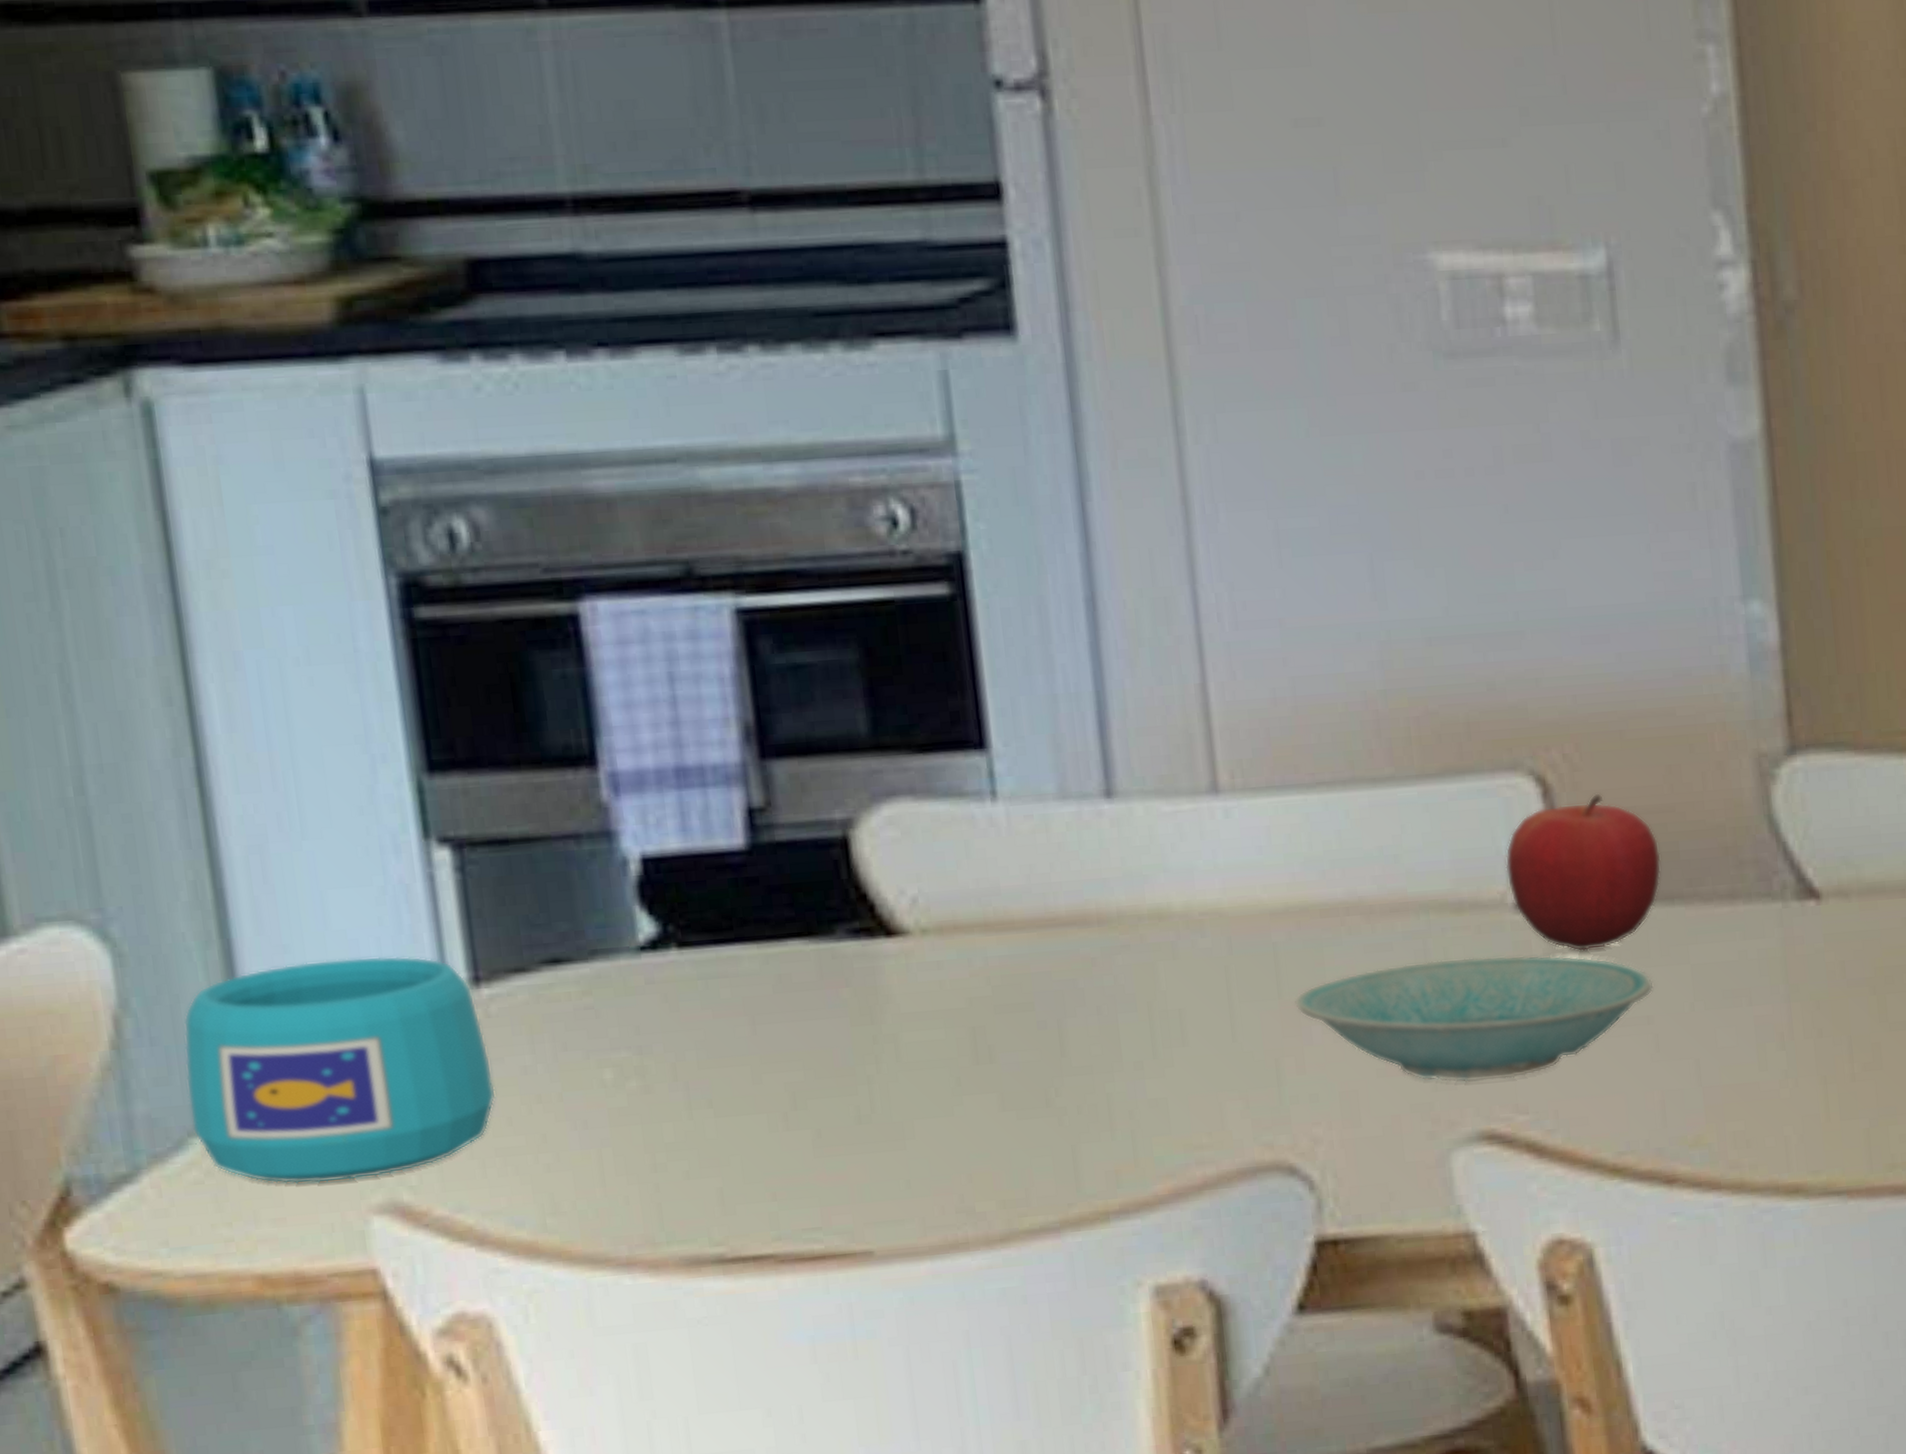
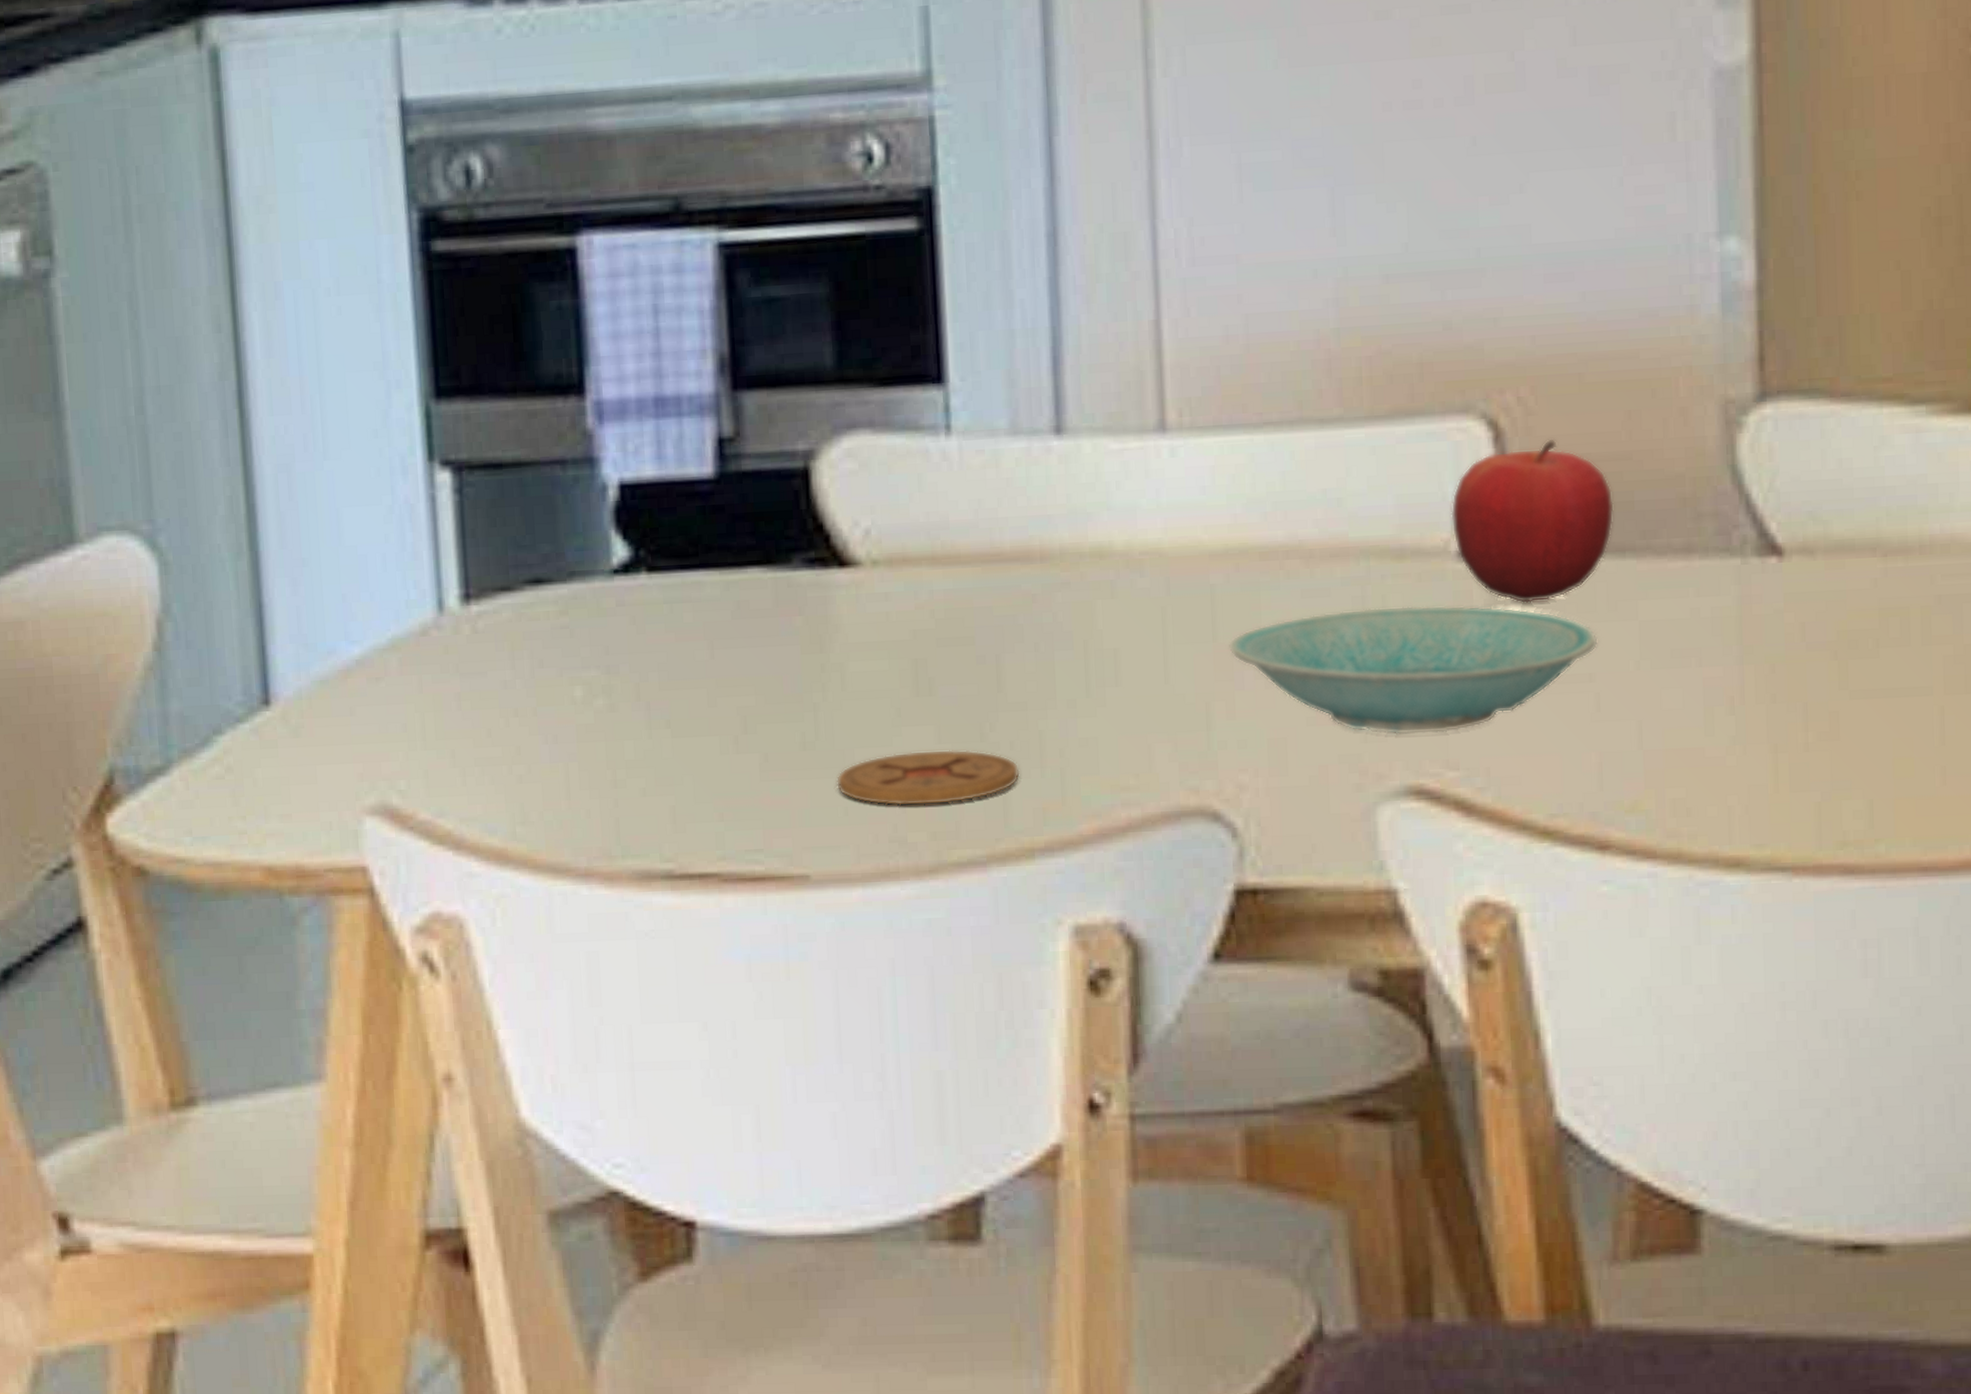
cup: present [183,956,496,1184] -> none [214,571,478,784]
coaster: none [896,1116,1090,1176] -> present [836,749,1020,806]

